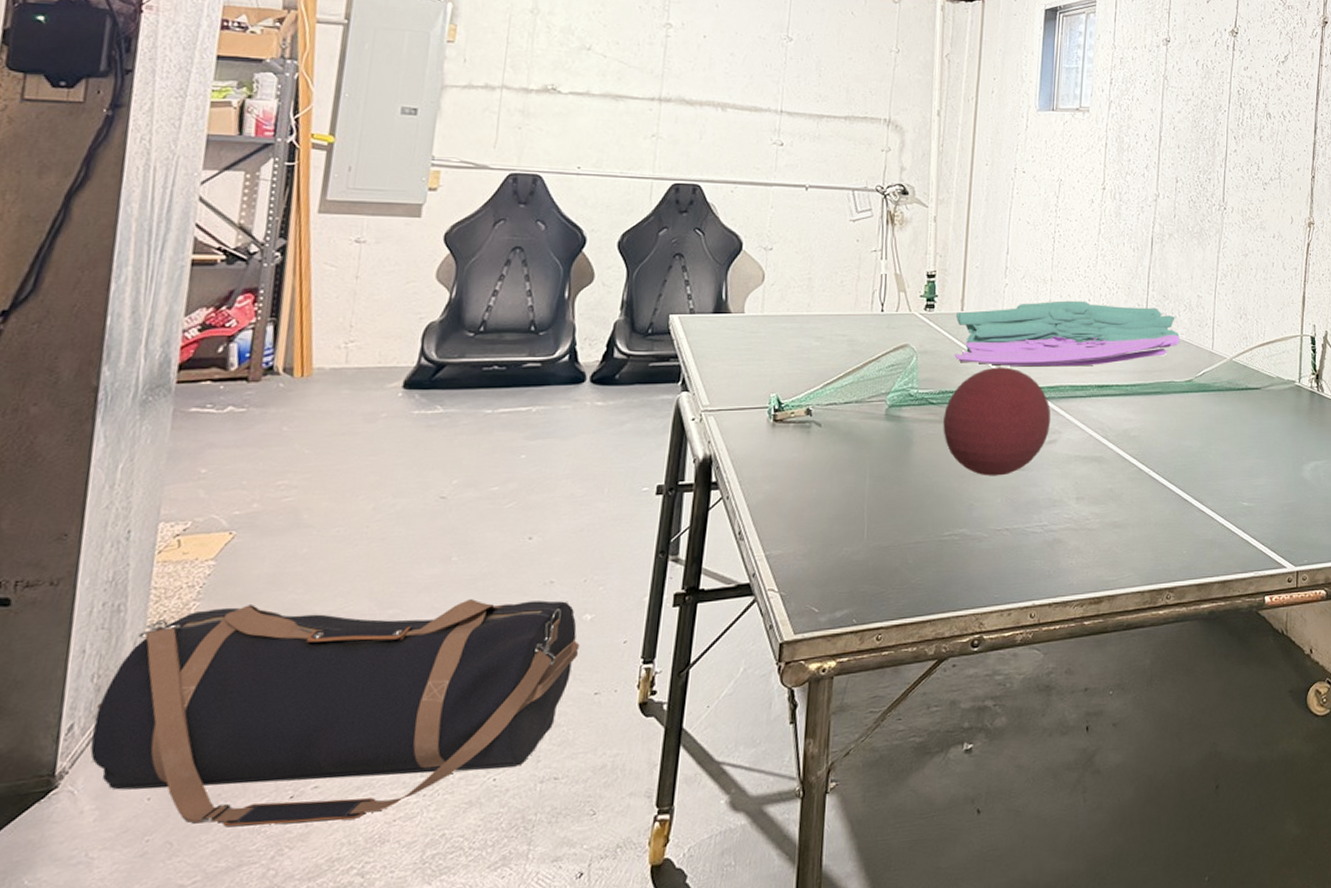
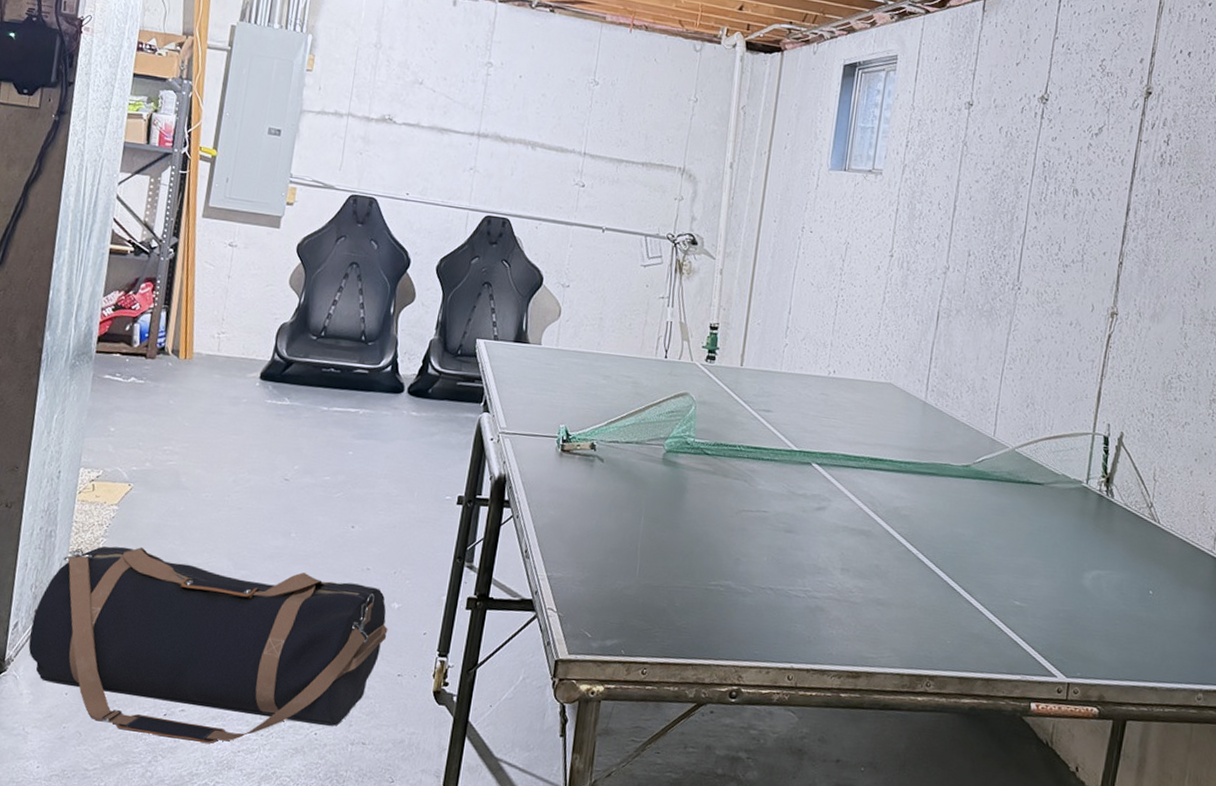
ball: present [943,367,1051,476] -> none [715,426,822,535]
towel: present [954,300,1181,367] -> none [731,365,961,438]

